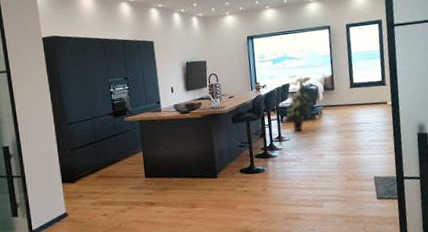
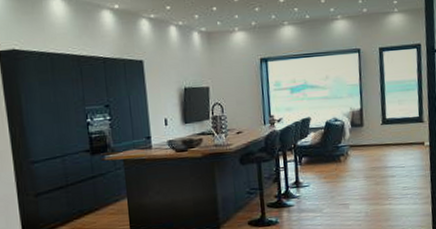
indoor plant: present [285,74,314,131] -> none [305,107,339,175]

